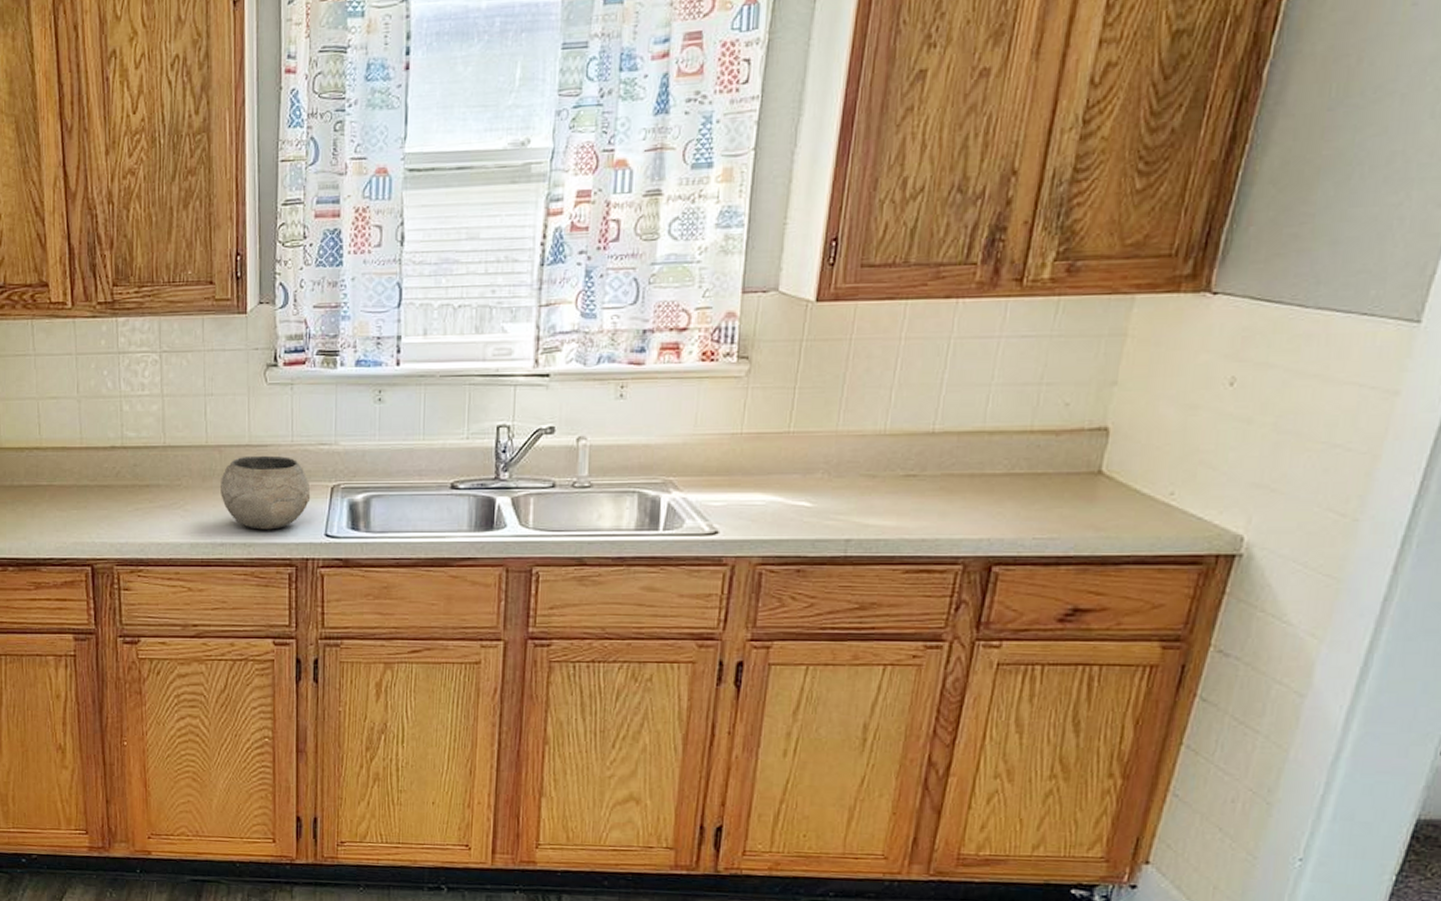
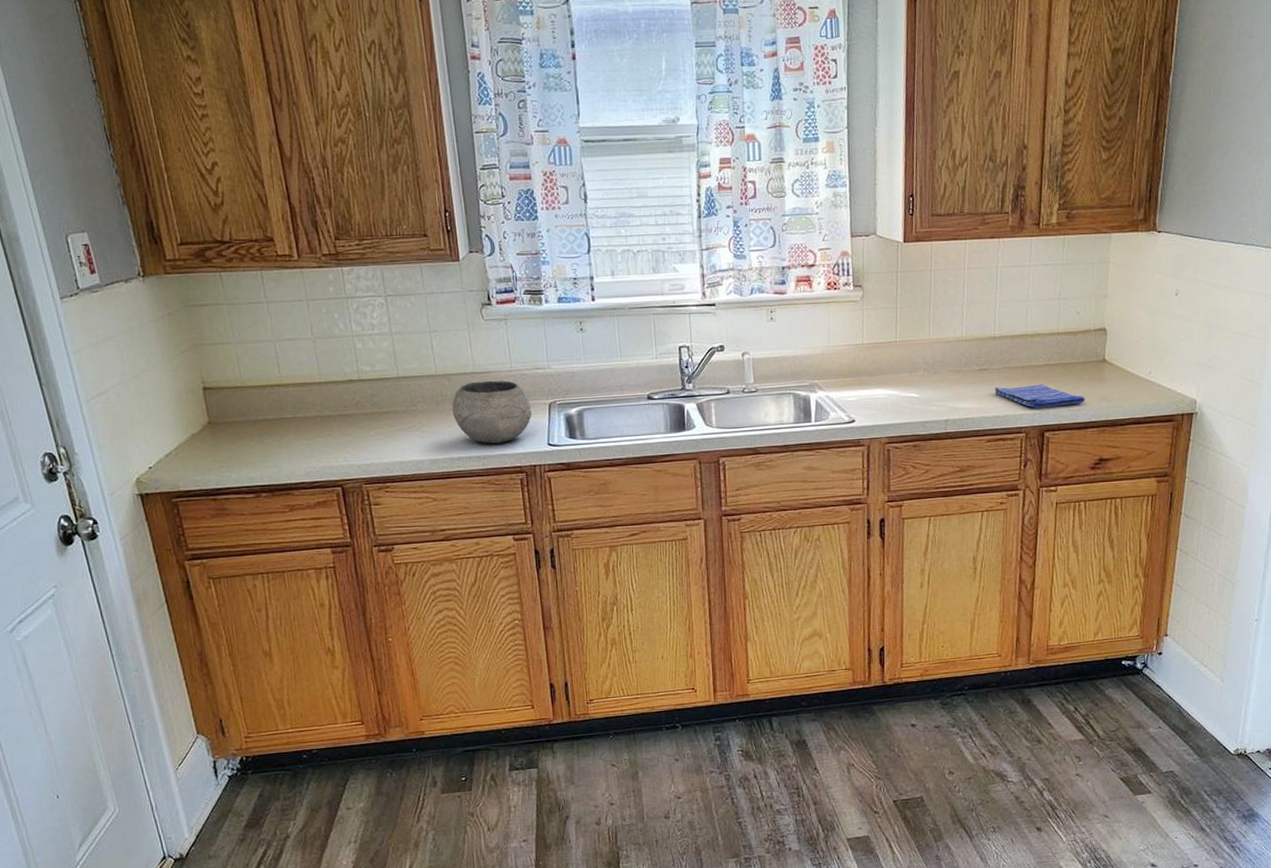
dish towel: none [924,499,1062,534] -> present [995,383,1085,409]

